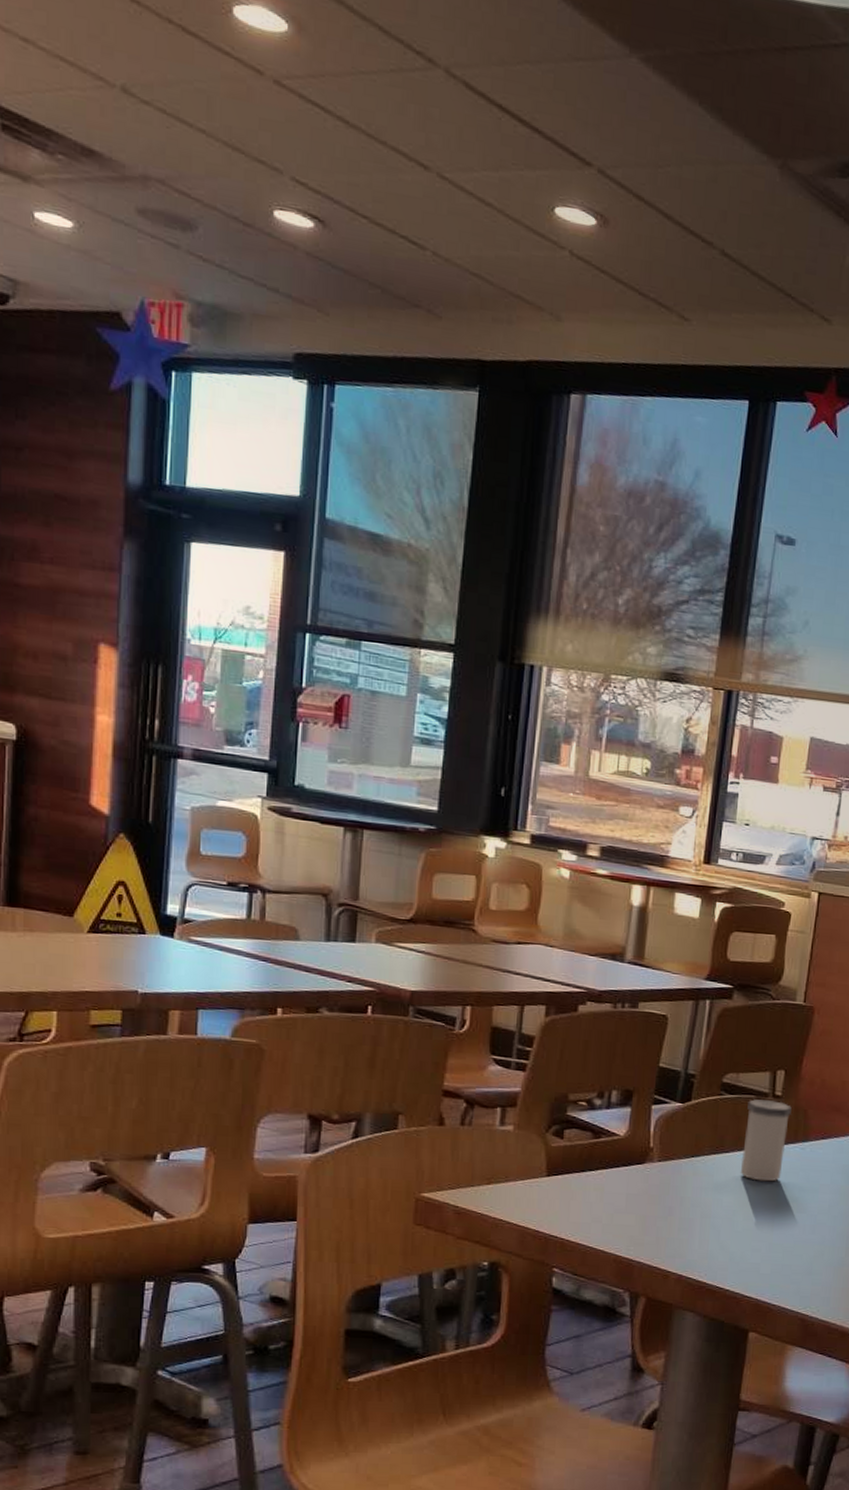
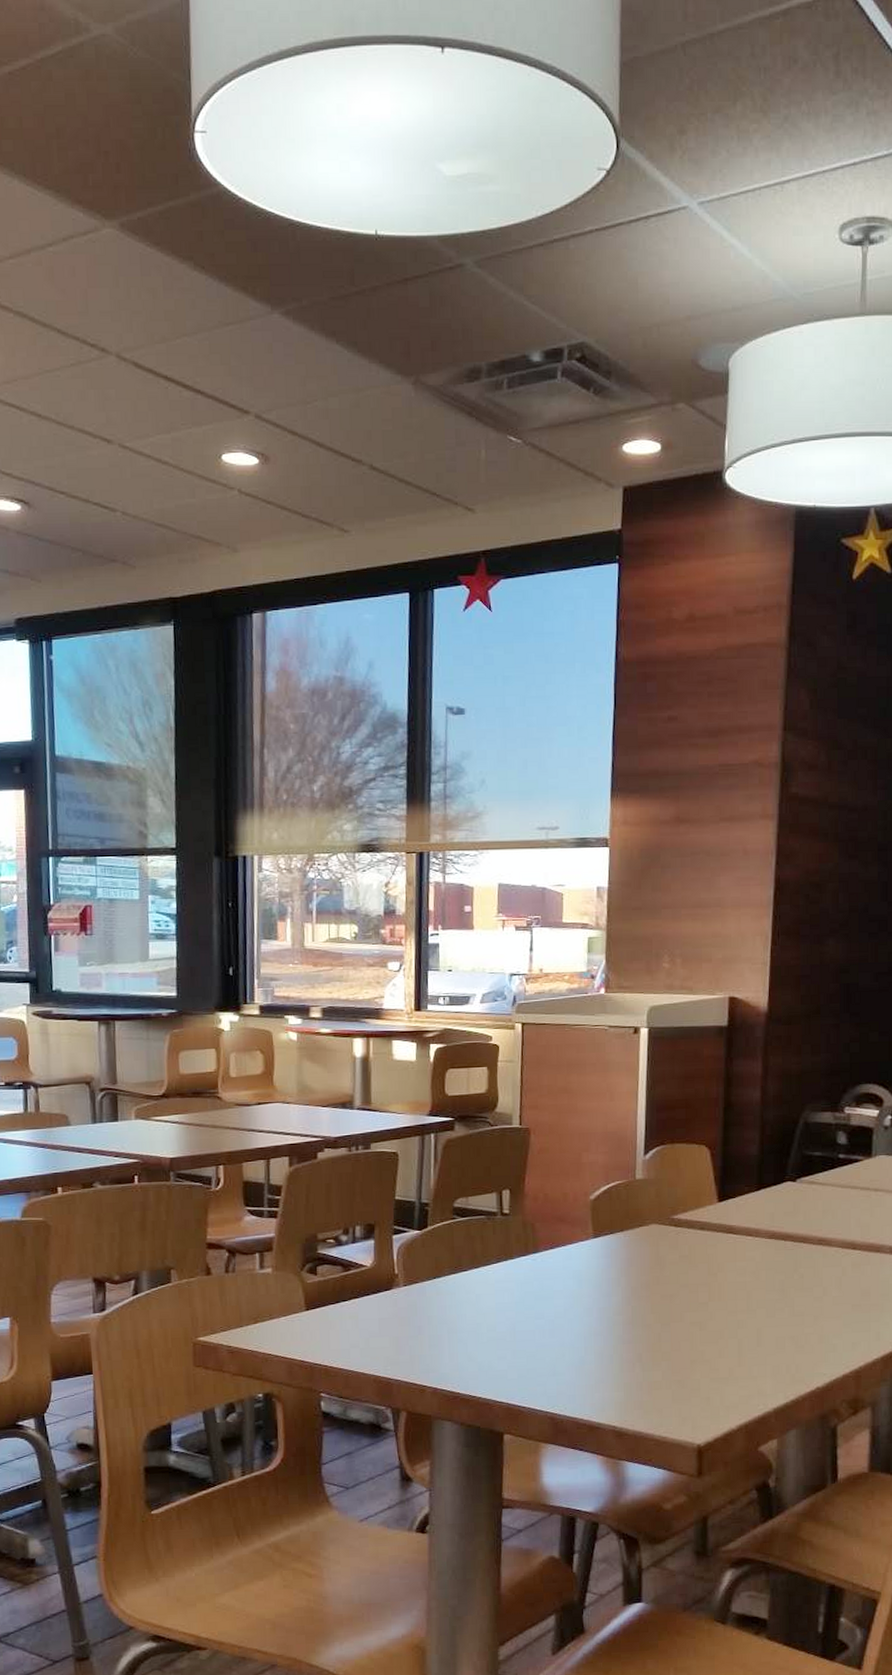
salt shaker: present [740,1099,792,1182] -> none [479,1218,520,1294]

